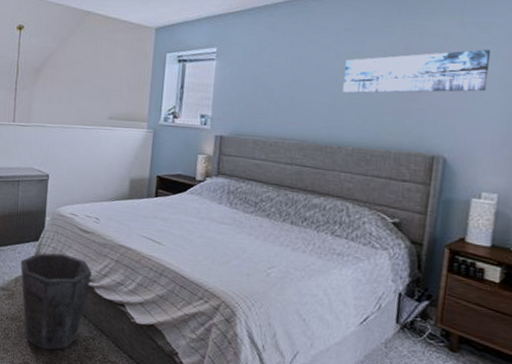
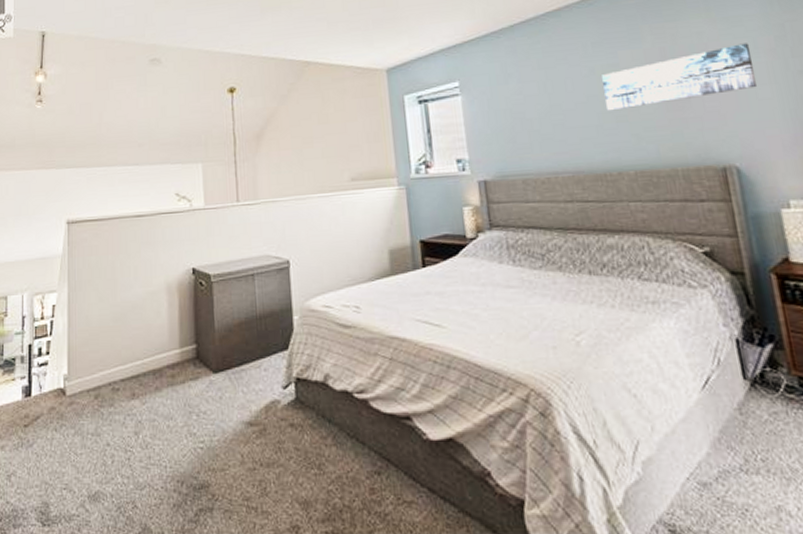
waste bin: present [20,253,92,350] -> none [268,361,363,502]

